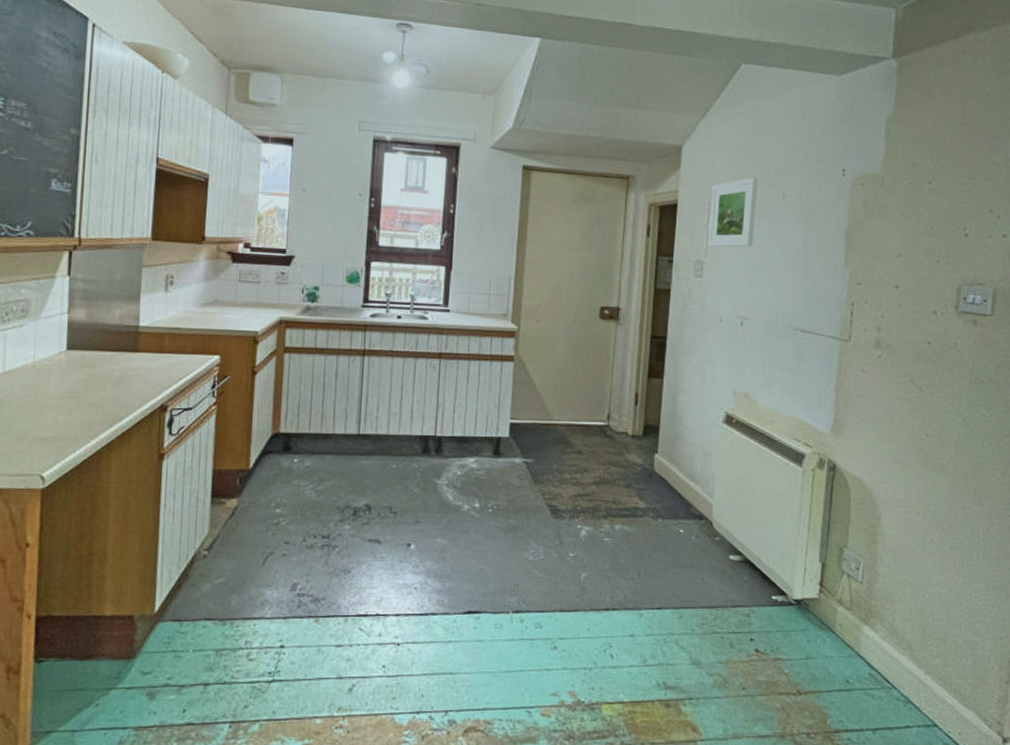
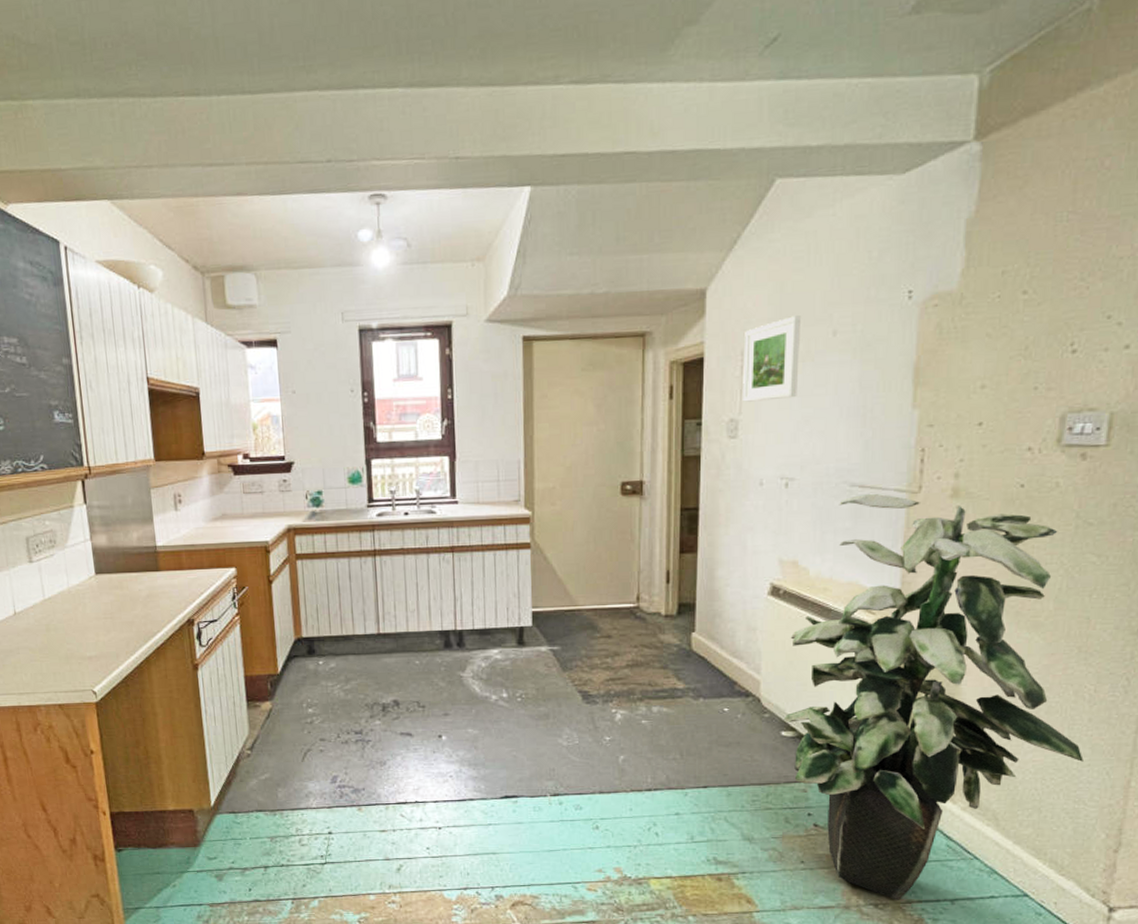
indoor plant: none [731,338,980,729] -> present [783,494,1084,900]

